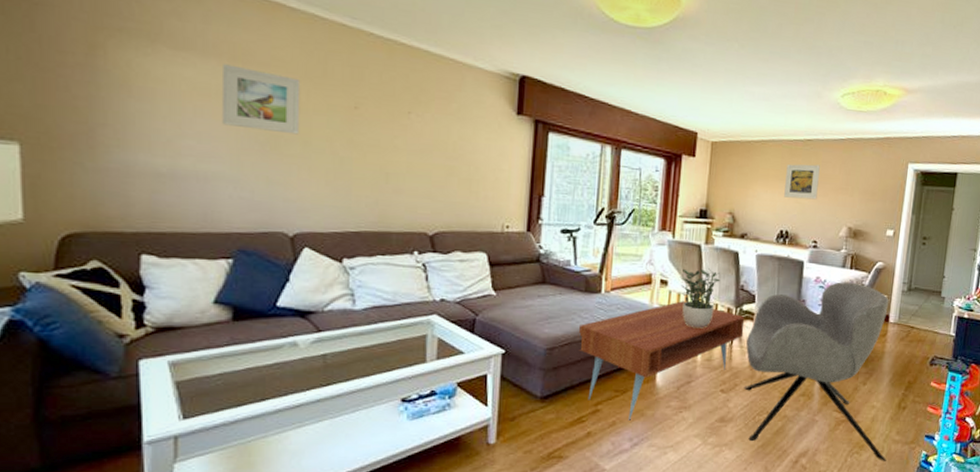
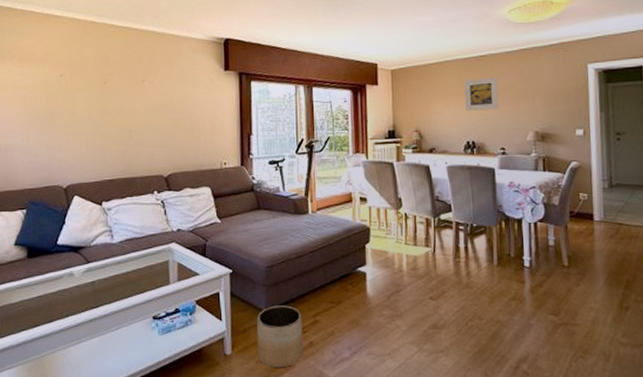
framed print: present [222,64,301,135] -> none [15,64,67,109]
planter: none [526,392,582,460] -> present [256,305,304,368]
coffee table: present [578,301,745,420] -> none [292,215,445,330]
potted plant: present [679,268,721,327] -> none [377,183,416,239]
armchair: present [744,282,889,461] -> none [448,184,616,366]

